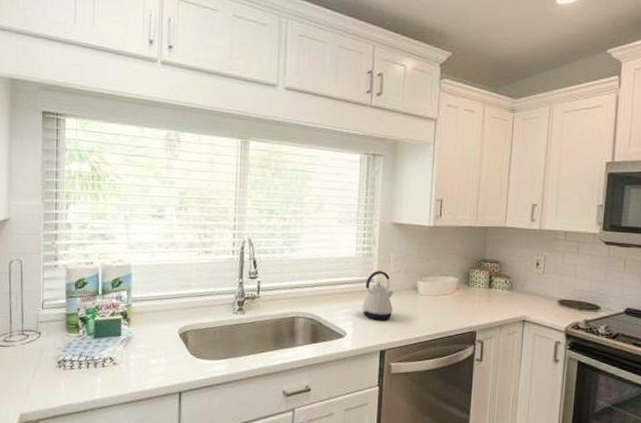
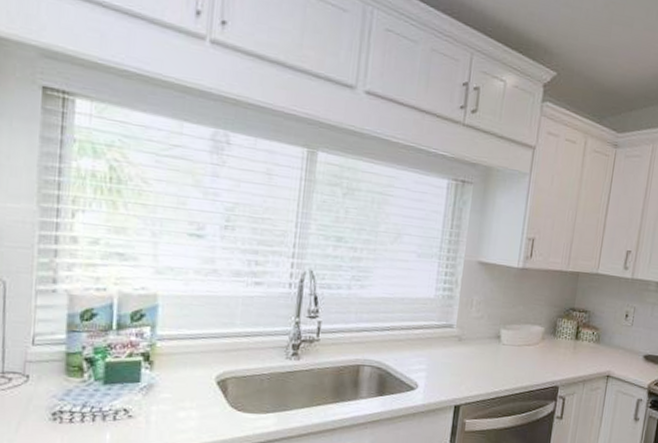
kettle: present [362,271,394,320] -> none [437,315,475,372]

